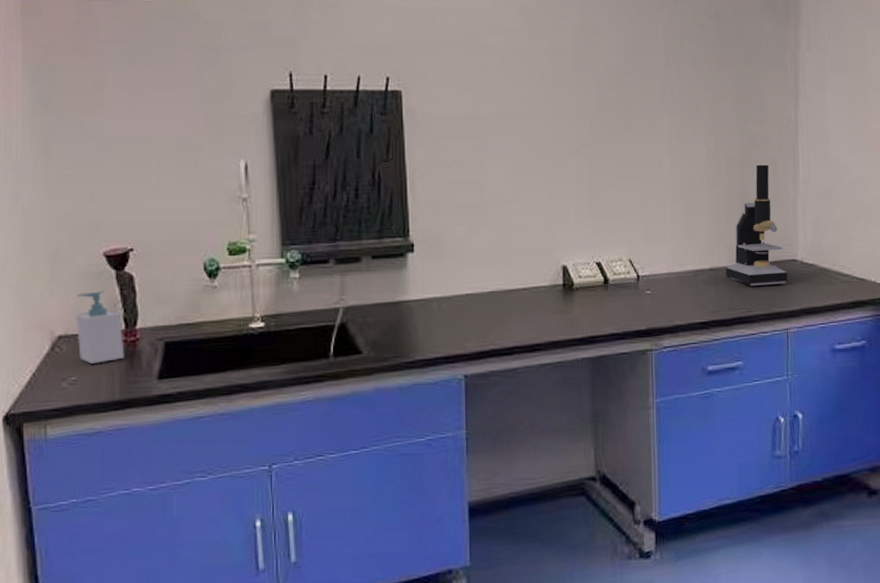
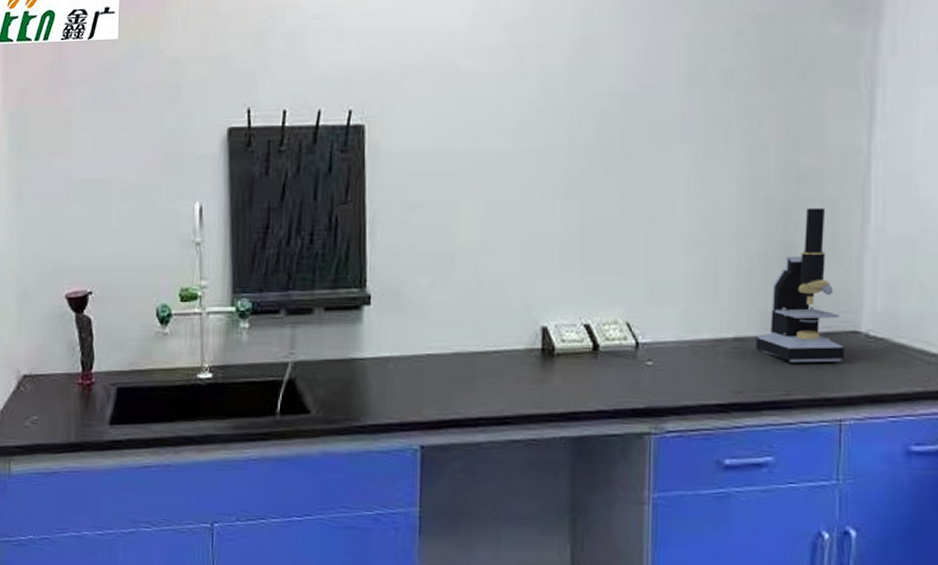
soap bottle: present [75,290,125,364] -> none [39,332,81,405]

